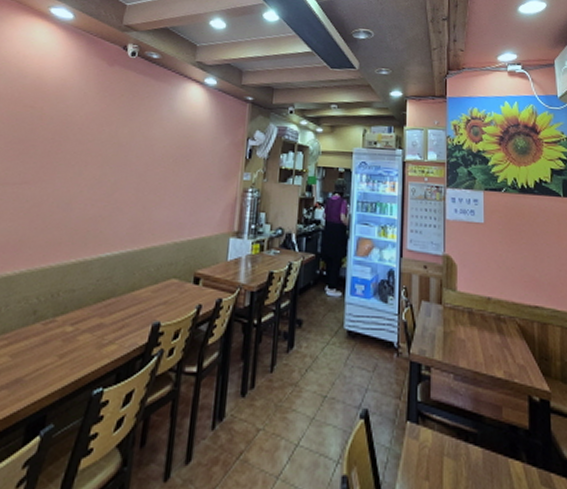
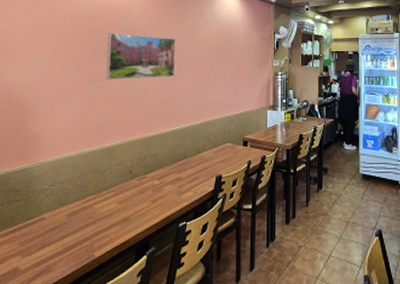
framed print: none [19,123,121,186] -> present [106,33,176,80]

